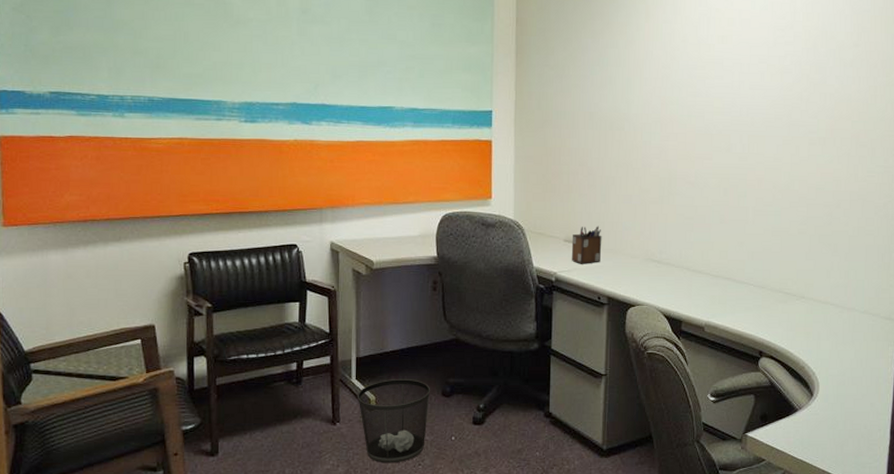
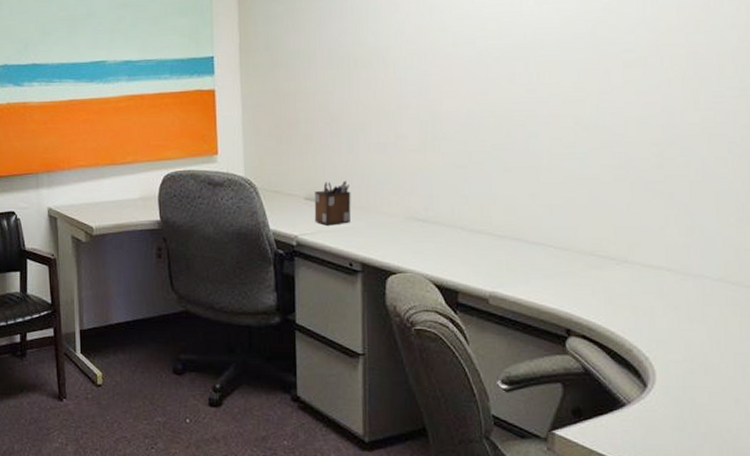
waste bin: present [357,379,430,463] -> none [82,354,160,445]

